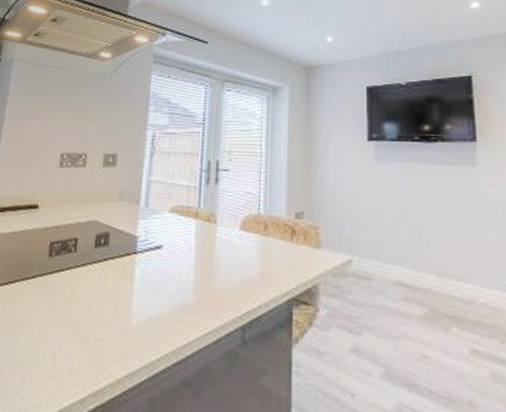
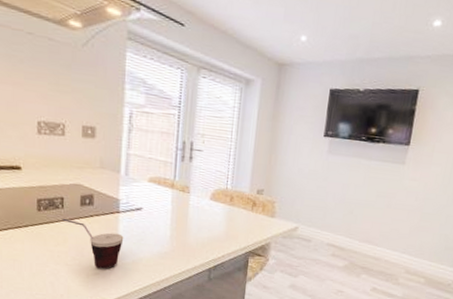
cup: none [73,264,140,332] -> present [62,218,124,269]

